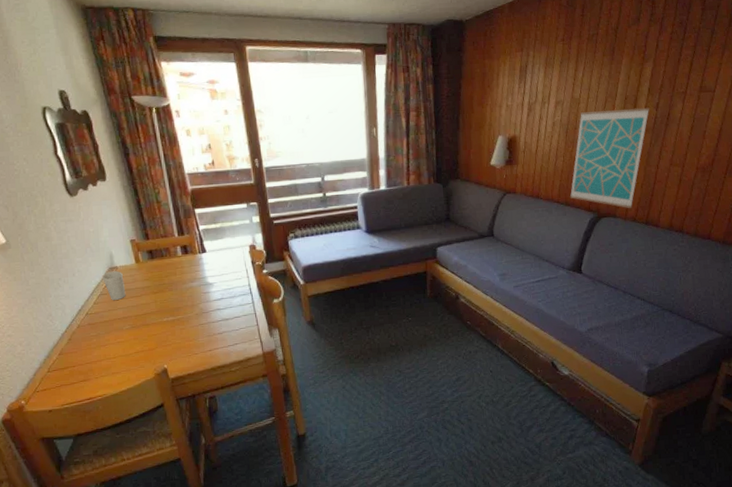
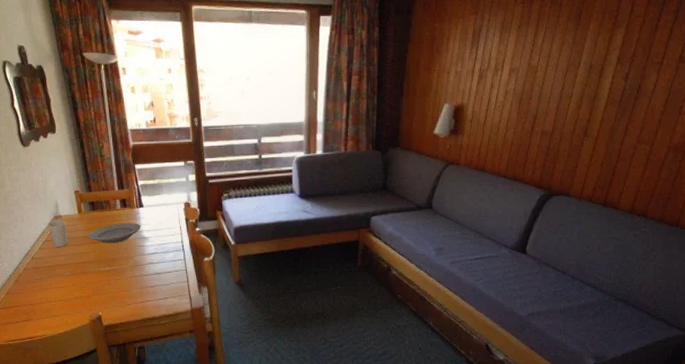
plate: none [148,269,205,293] -> present [88,222,141,244]
wall art: present [569,107,650,209] -> none [518,78,618,188]

